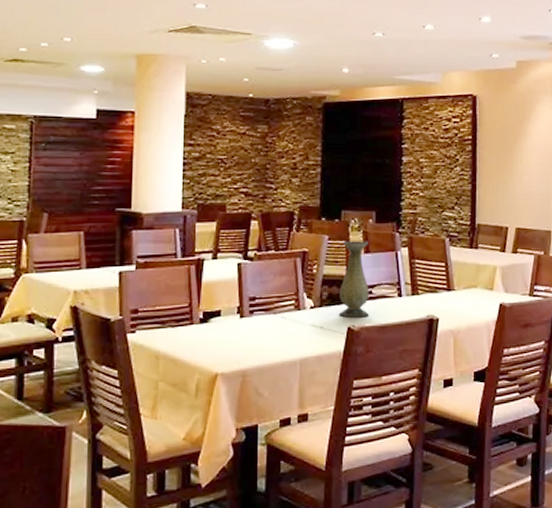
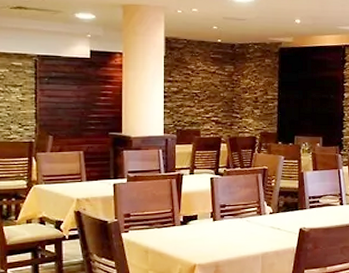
vase: present [338,241,369,318] -> none [292,161,317,221]

